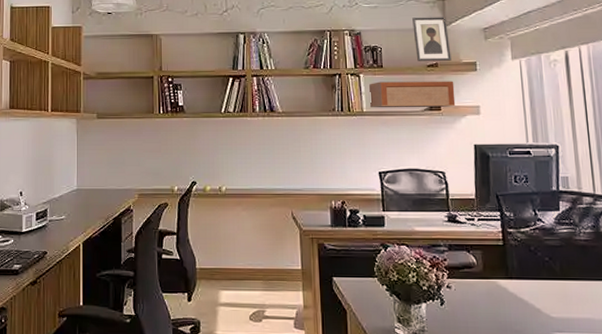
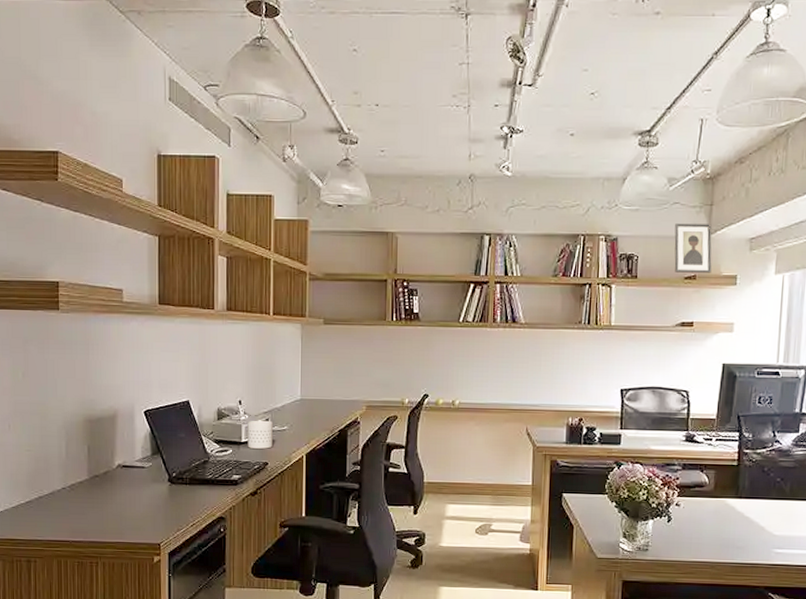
mug: none [28,210,51,238] -> present [247,420,273,449]
decorative box: present [369,81,456,108] -> none [619,293,711,324]

